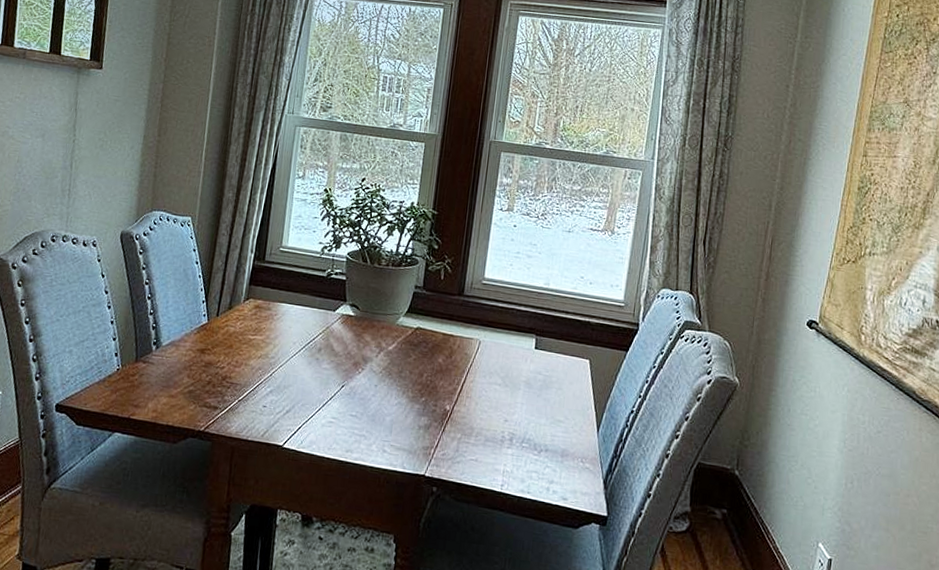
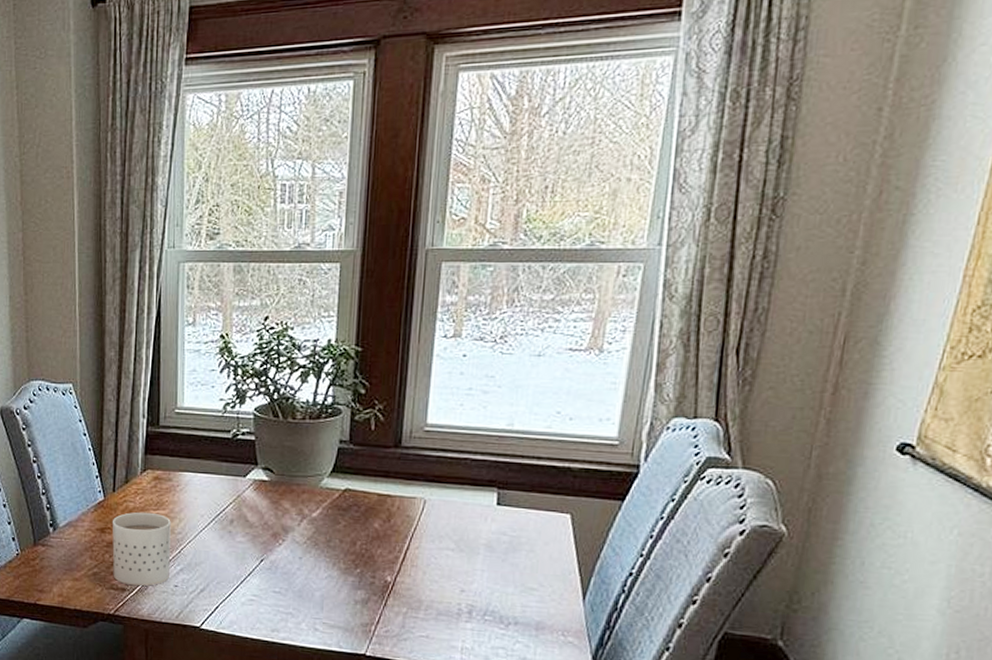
mug: none [207,336,266,406] -> present [112,512,171,587]

